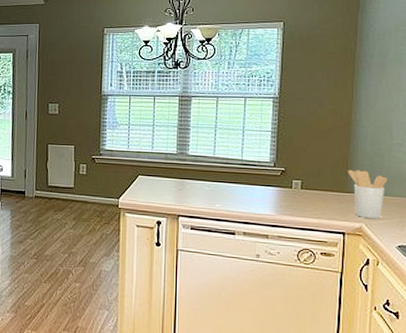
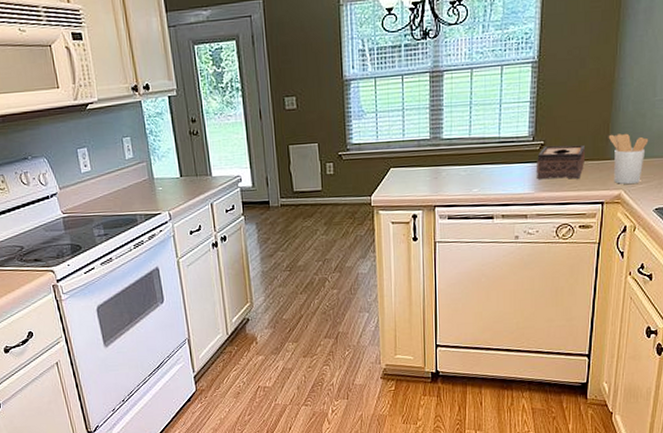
tissue box: none [278,172,326,207] -> present [537,145,586,180]

